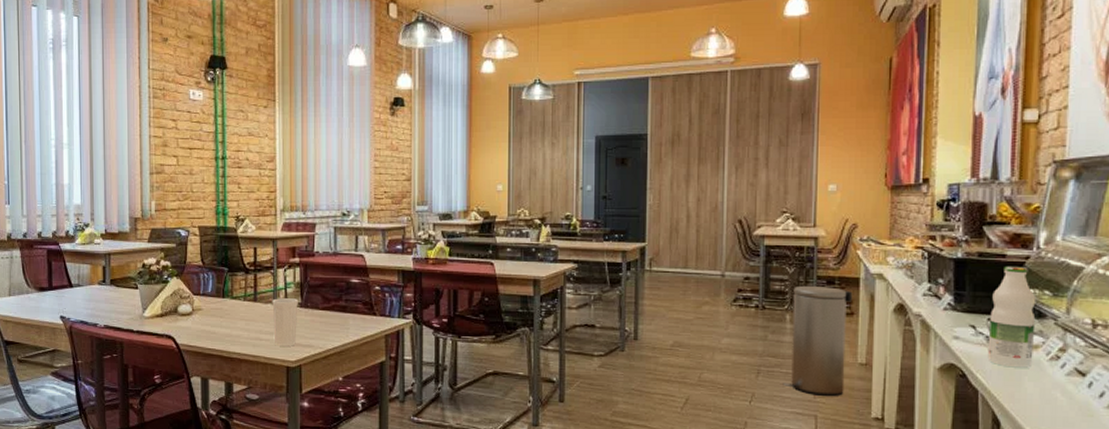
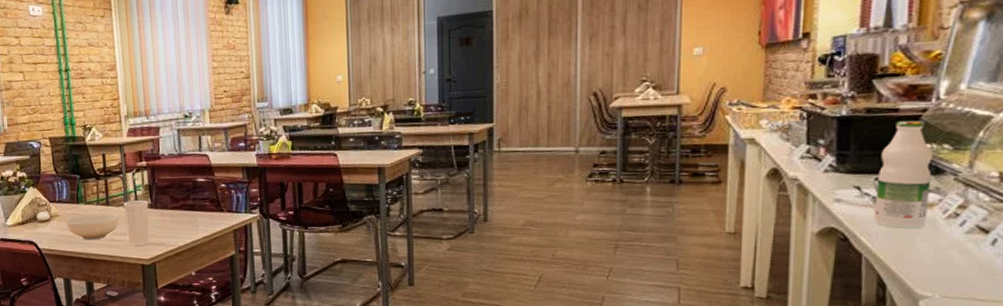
bowl: none [208,310,268,338] -> present [65,213,121,240]
pedal bin: present [783,285,853,396] -> none [643,155,720,267]

